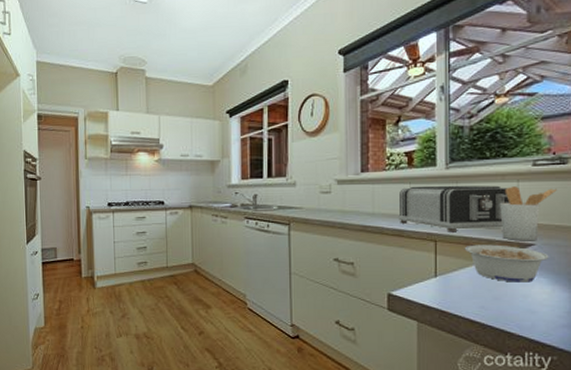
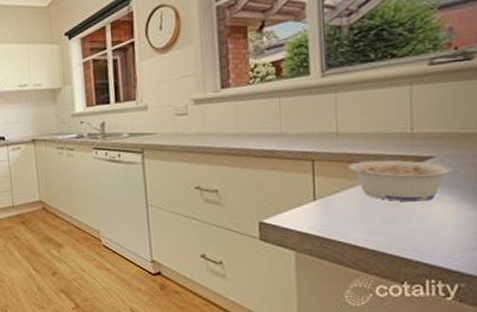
toaster: present [398,185,510,233] -> none [267,91,402,150]
utensil holder: present [500,186,557,241] -> none [389,89,460,154]

